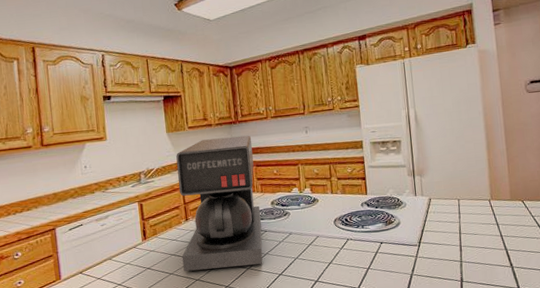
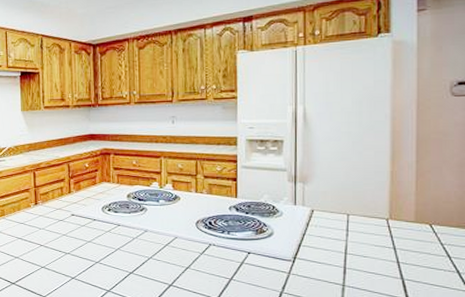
coffee maker: present [176,135,263,272] -> none [28,120,115,260]

